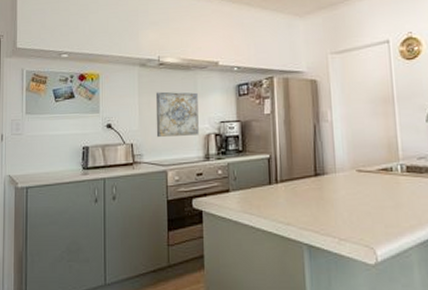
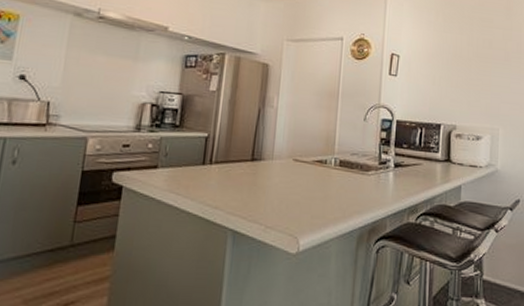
wall art: present [155,91,199,137] -> none [81,47,139,103]

